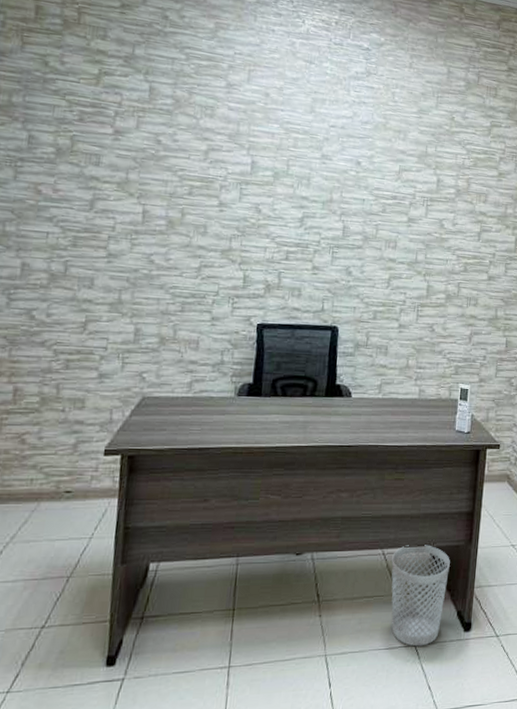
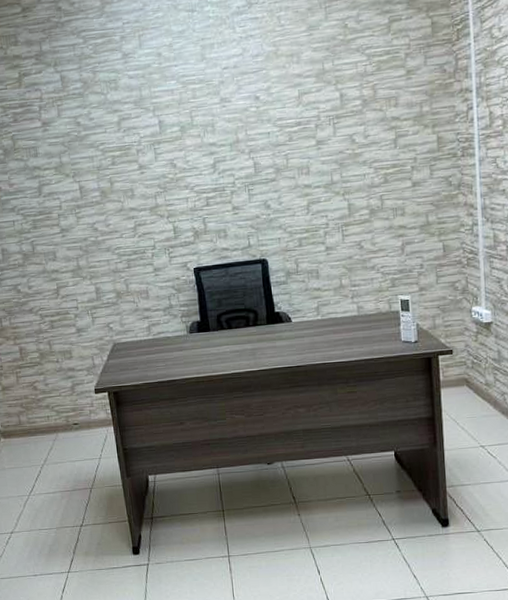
wastebasket: present [391,545,450,647] -> none [357,450,418,541]

